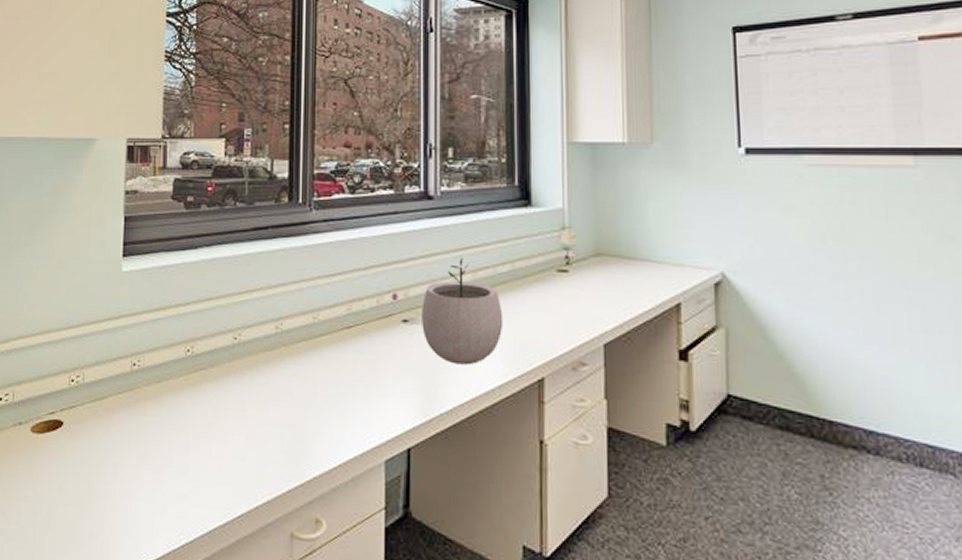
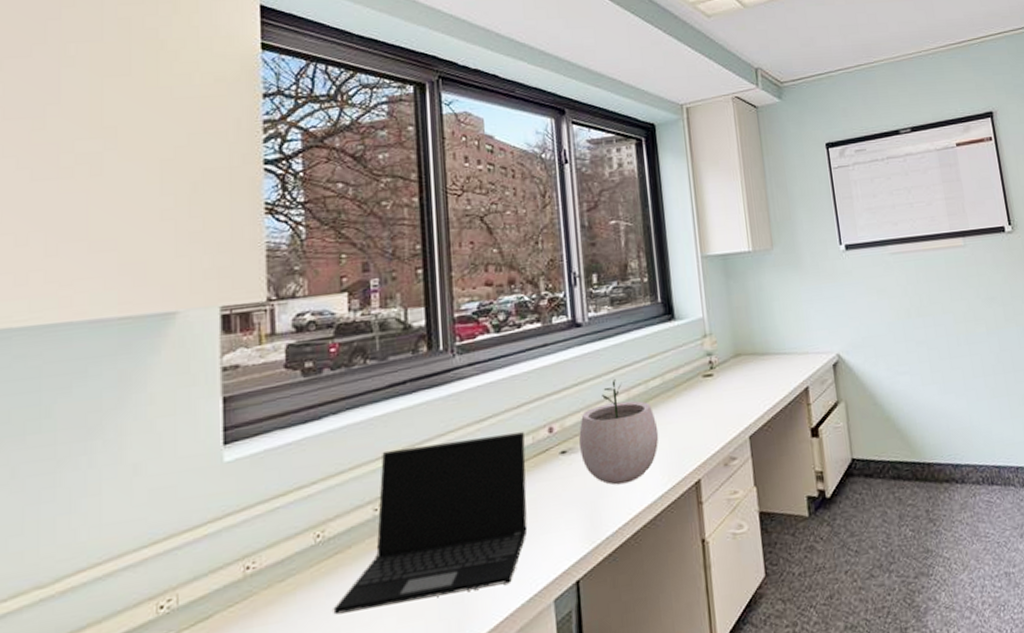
laptop: none [196,288,369,434] -> present [333,432,528,615]

